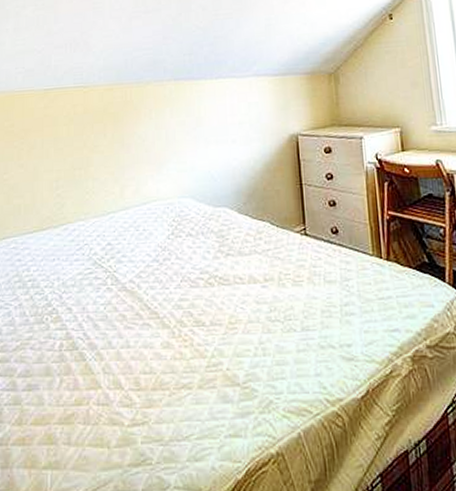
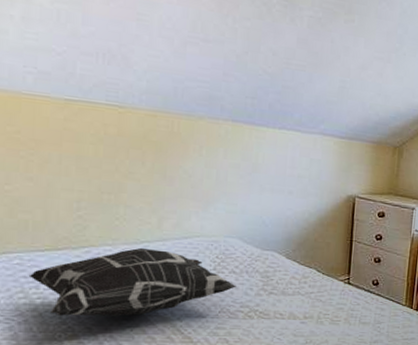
decorative pillow: none [21,219,194,297] -> present [28,247,236,316]

